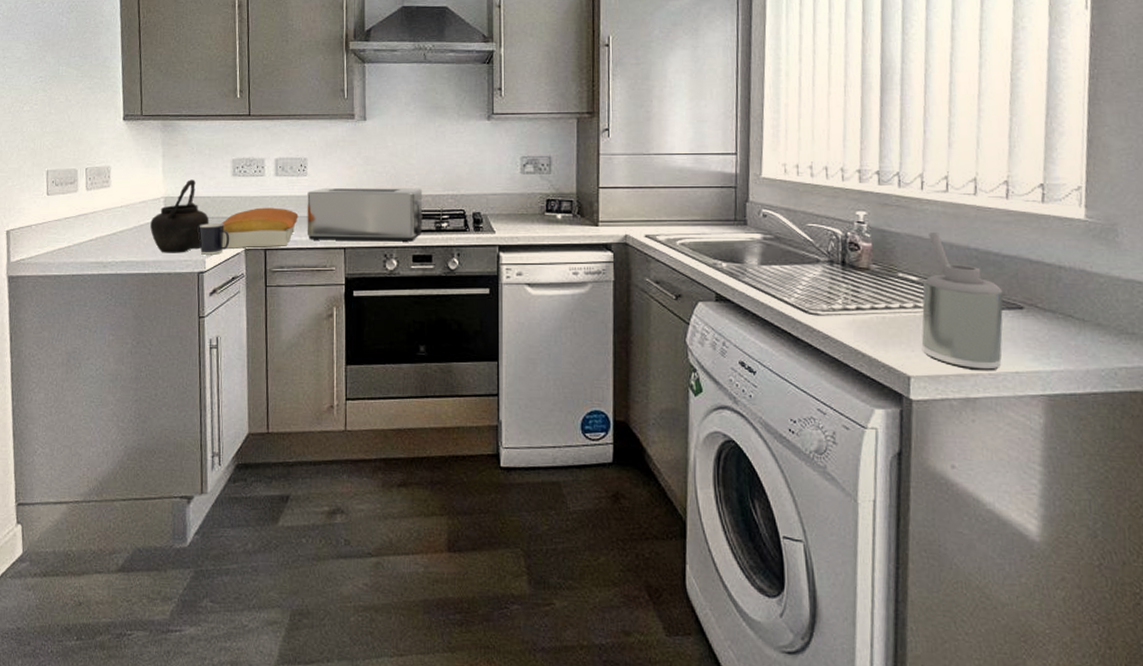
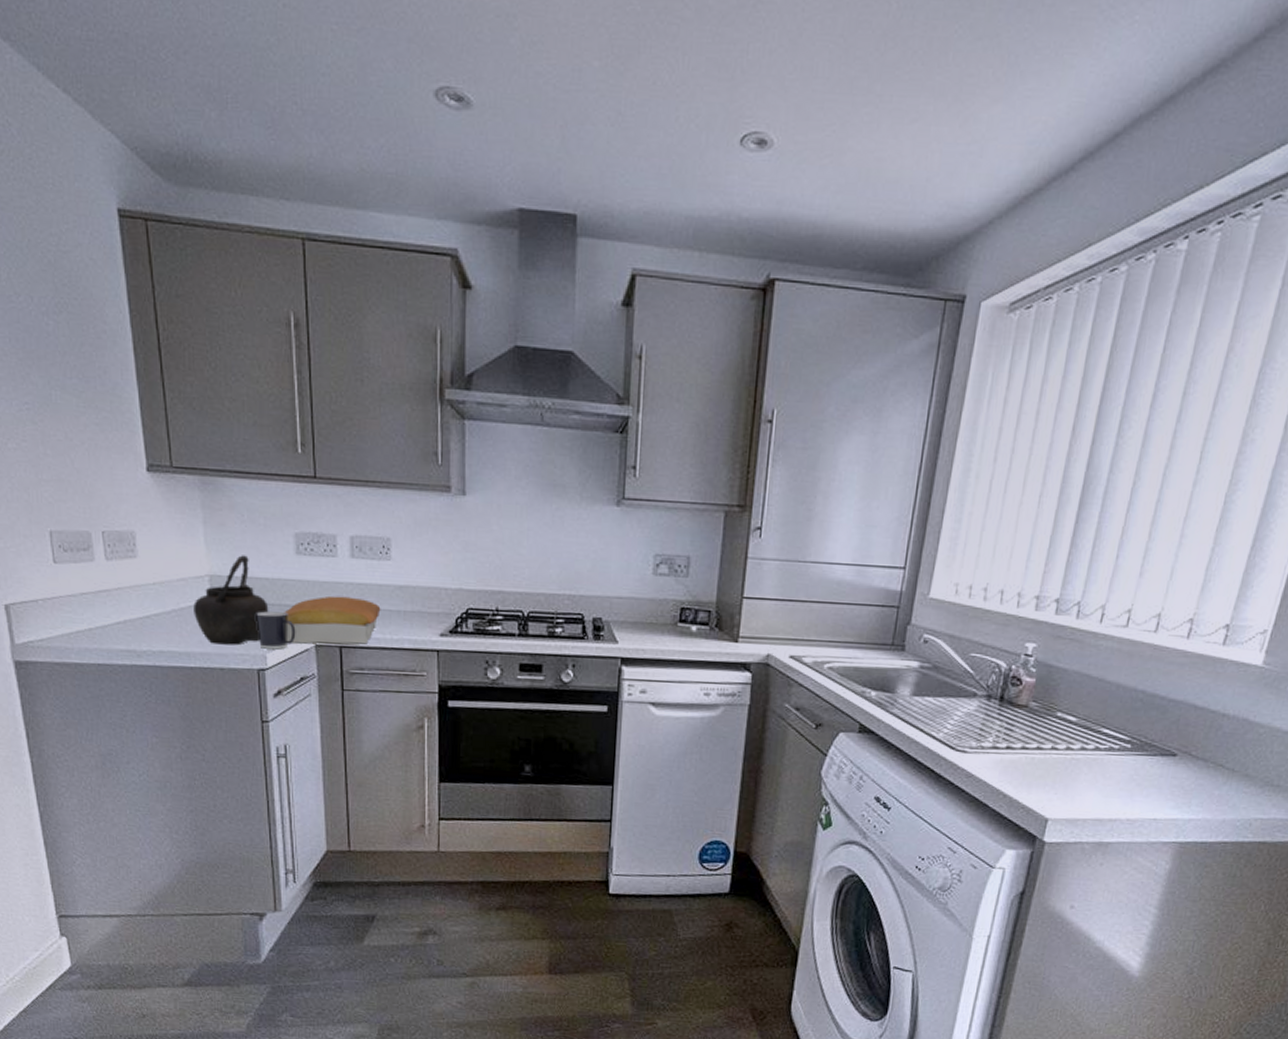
toaster: present [307,187,424,242] -> none [391,576,535,648]
soap dispenser: present [921,231,1004,371] -> none [1065,670,1160,817]

